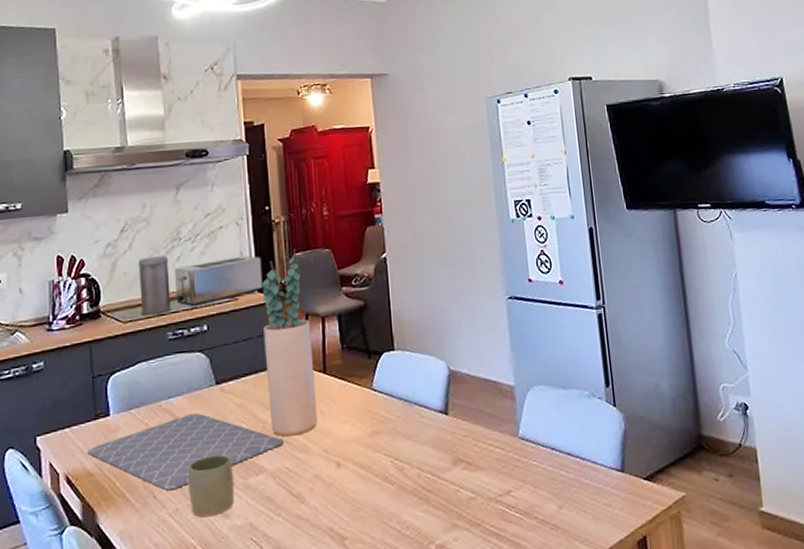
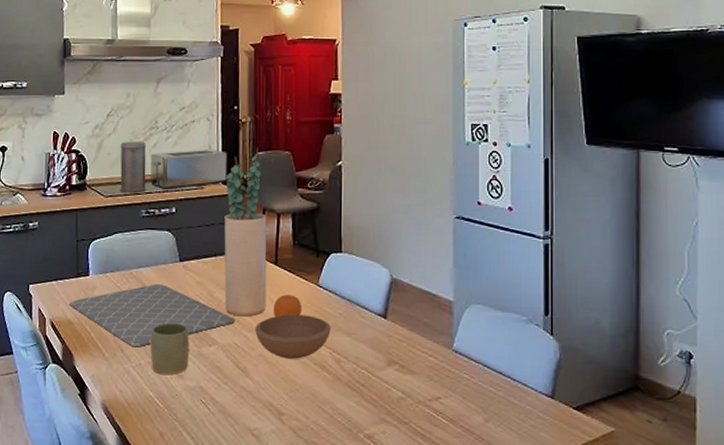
bowl: none [307,423,390,476] -> present [255,314,331,359]
fruit: none [326,403,358,432] -> present [274,294,302,318]

